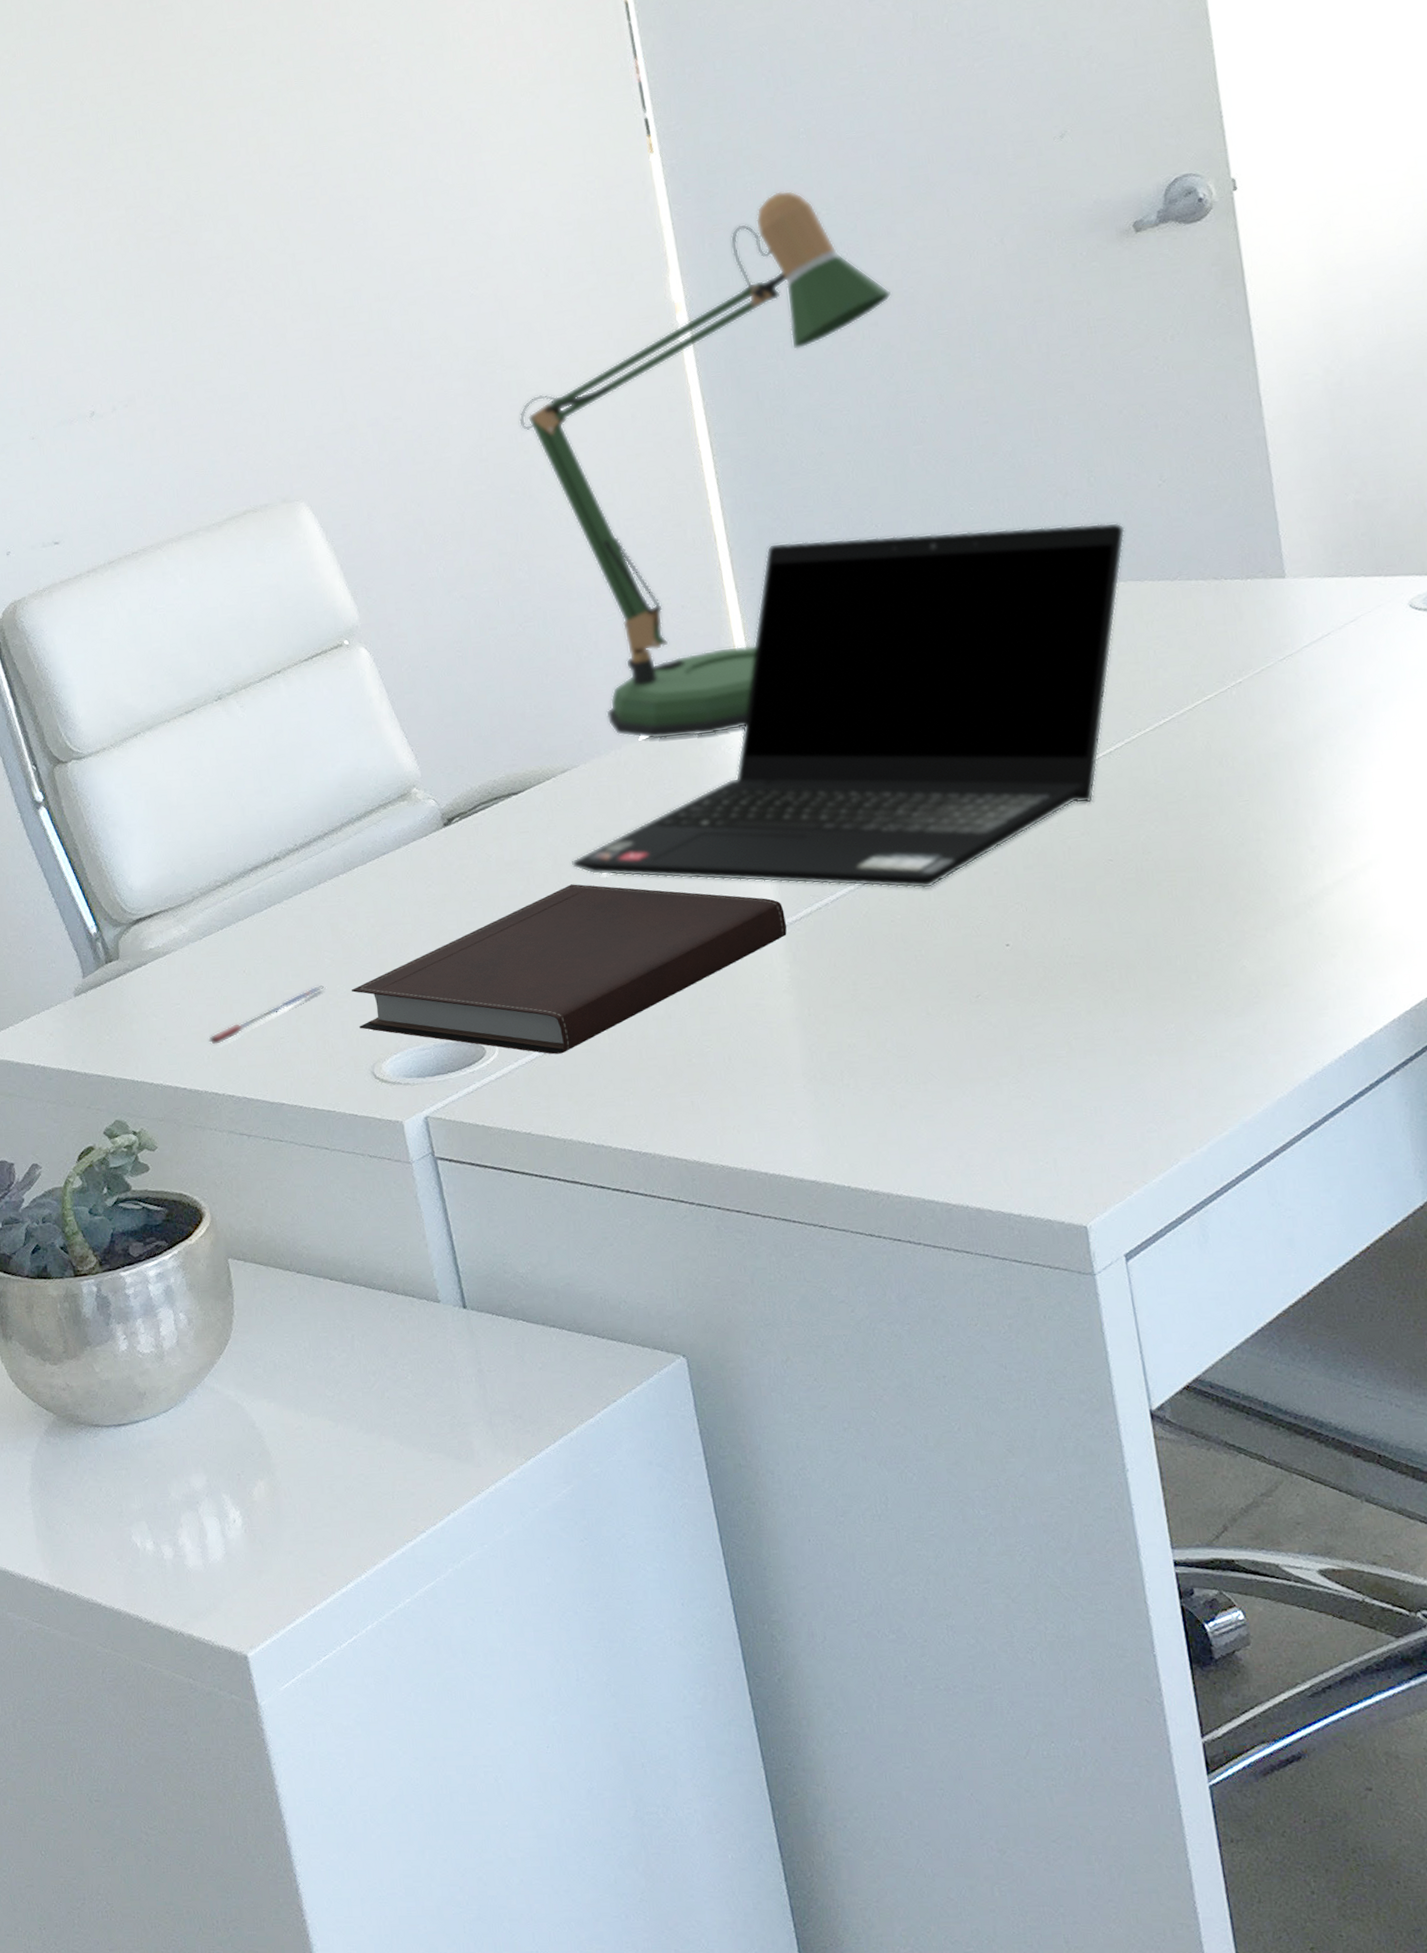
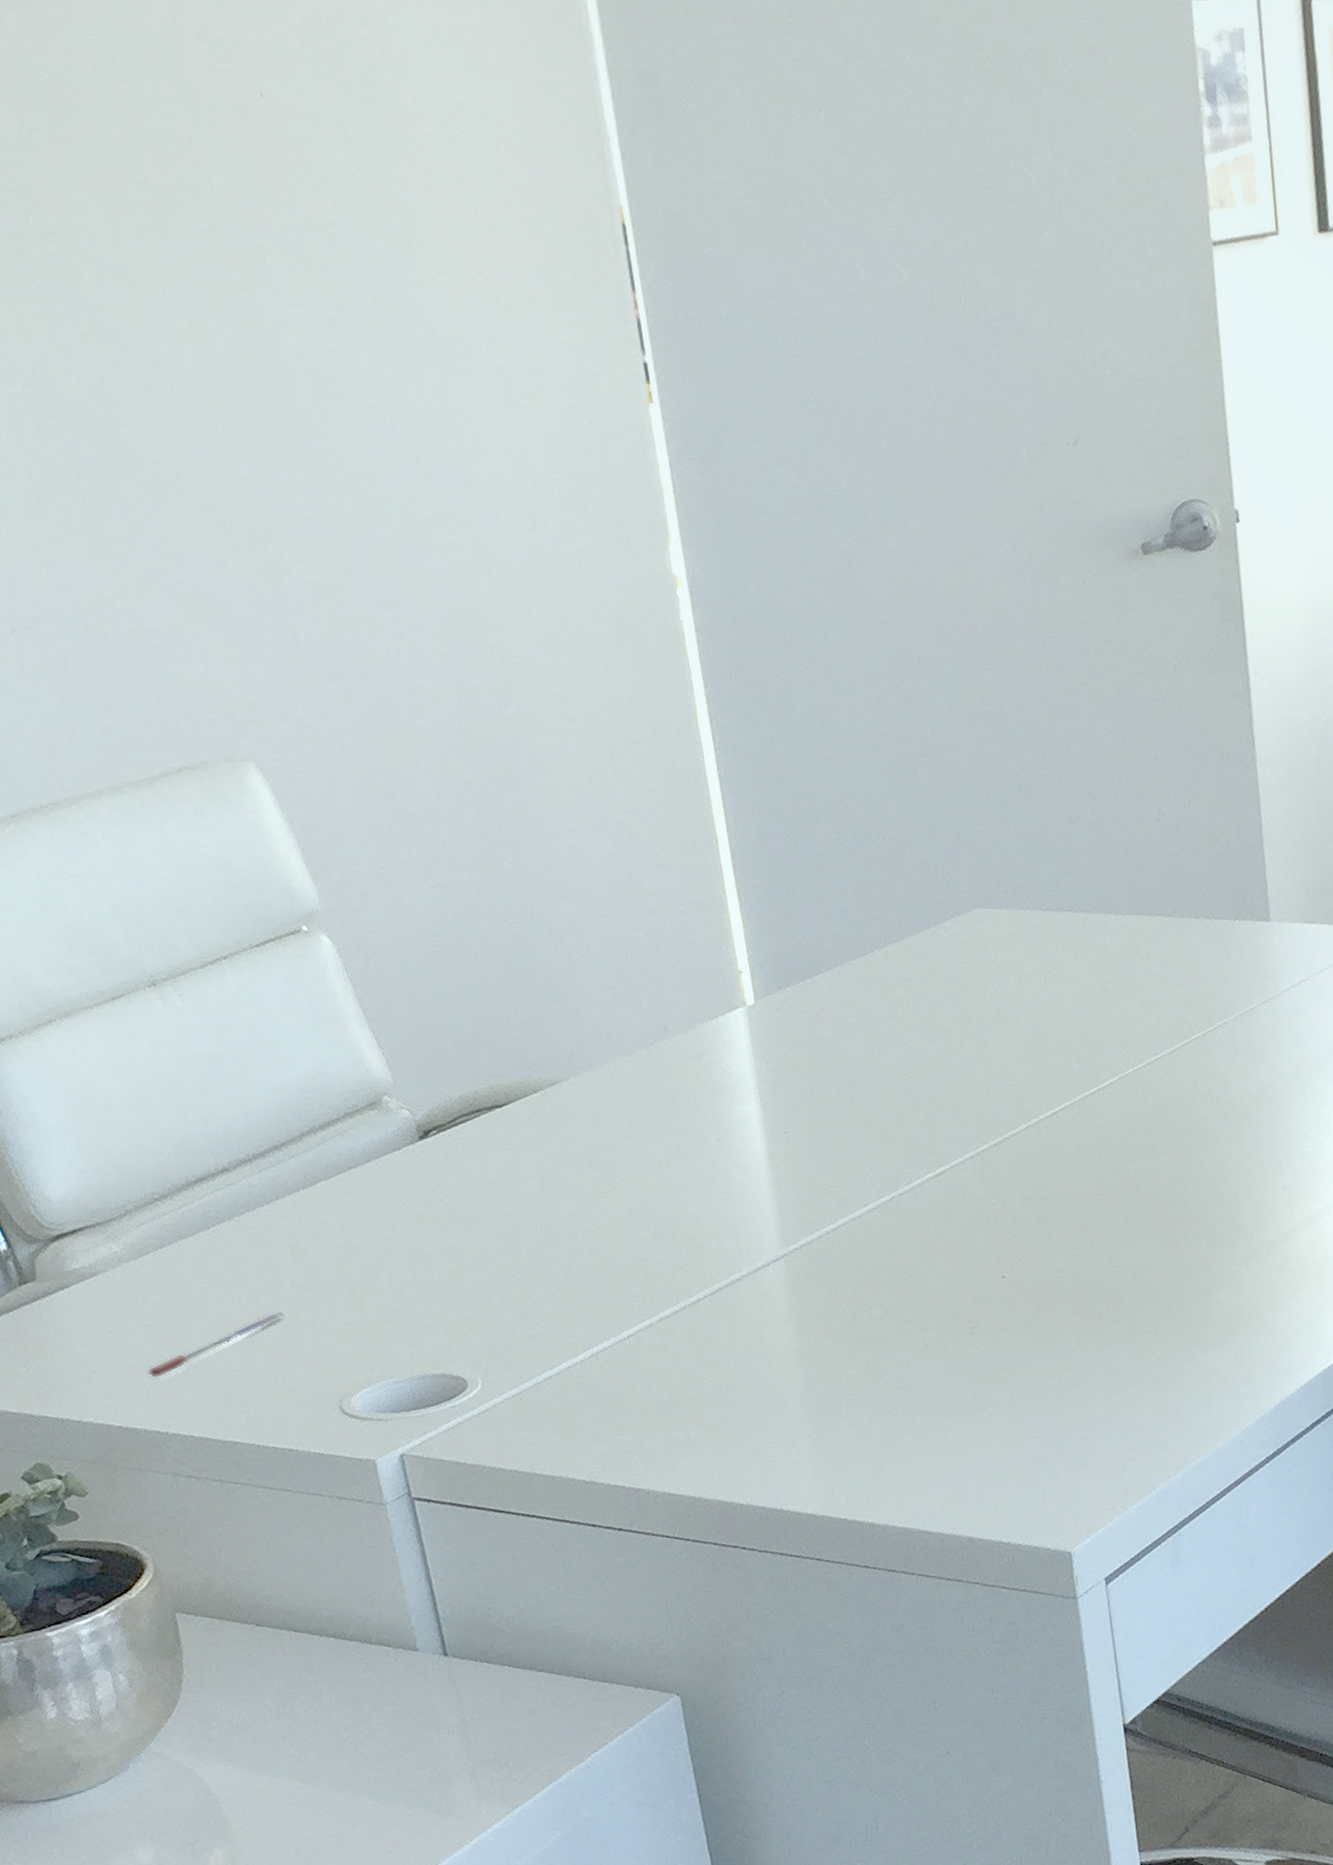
notebook: present [352,884,787,1055] -> none [316,1206,787,1387]
desk lamp: present [519,190,892,739] -> none [503,465,903,1054]
laptop computer: present [571,522,1125,889] -> none [561,849,1125,1219]

